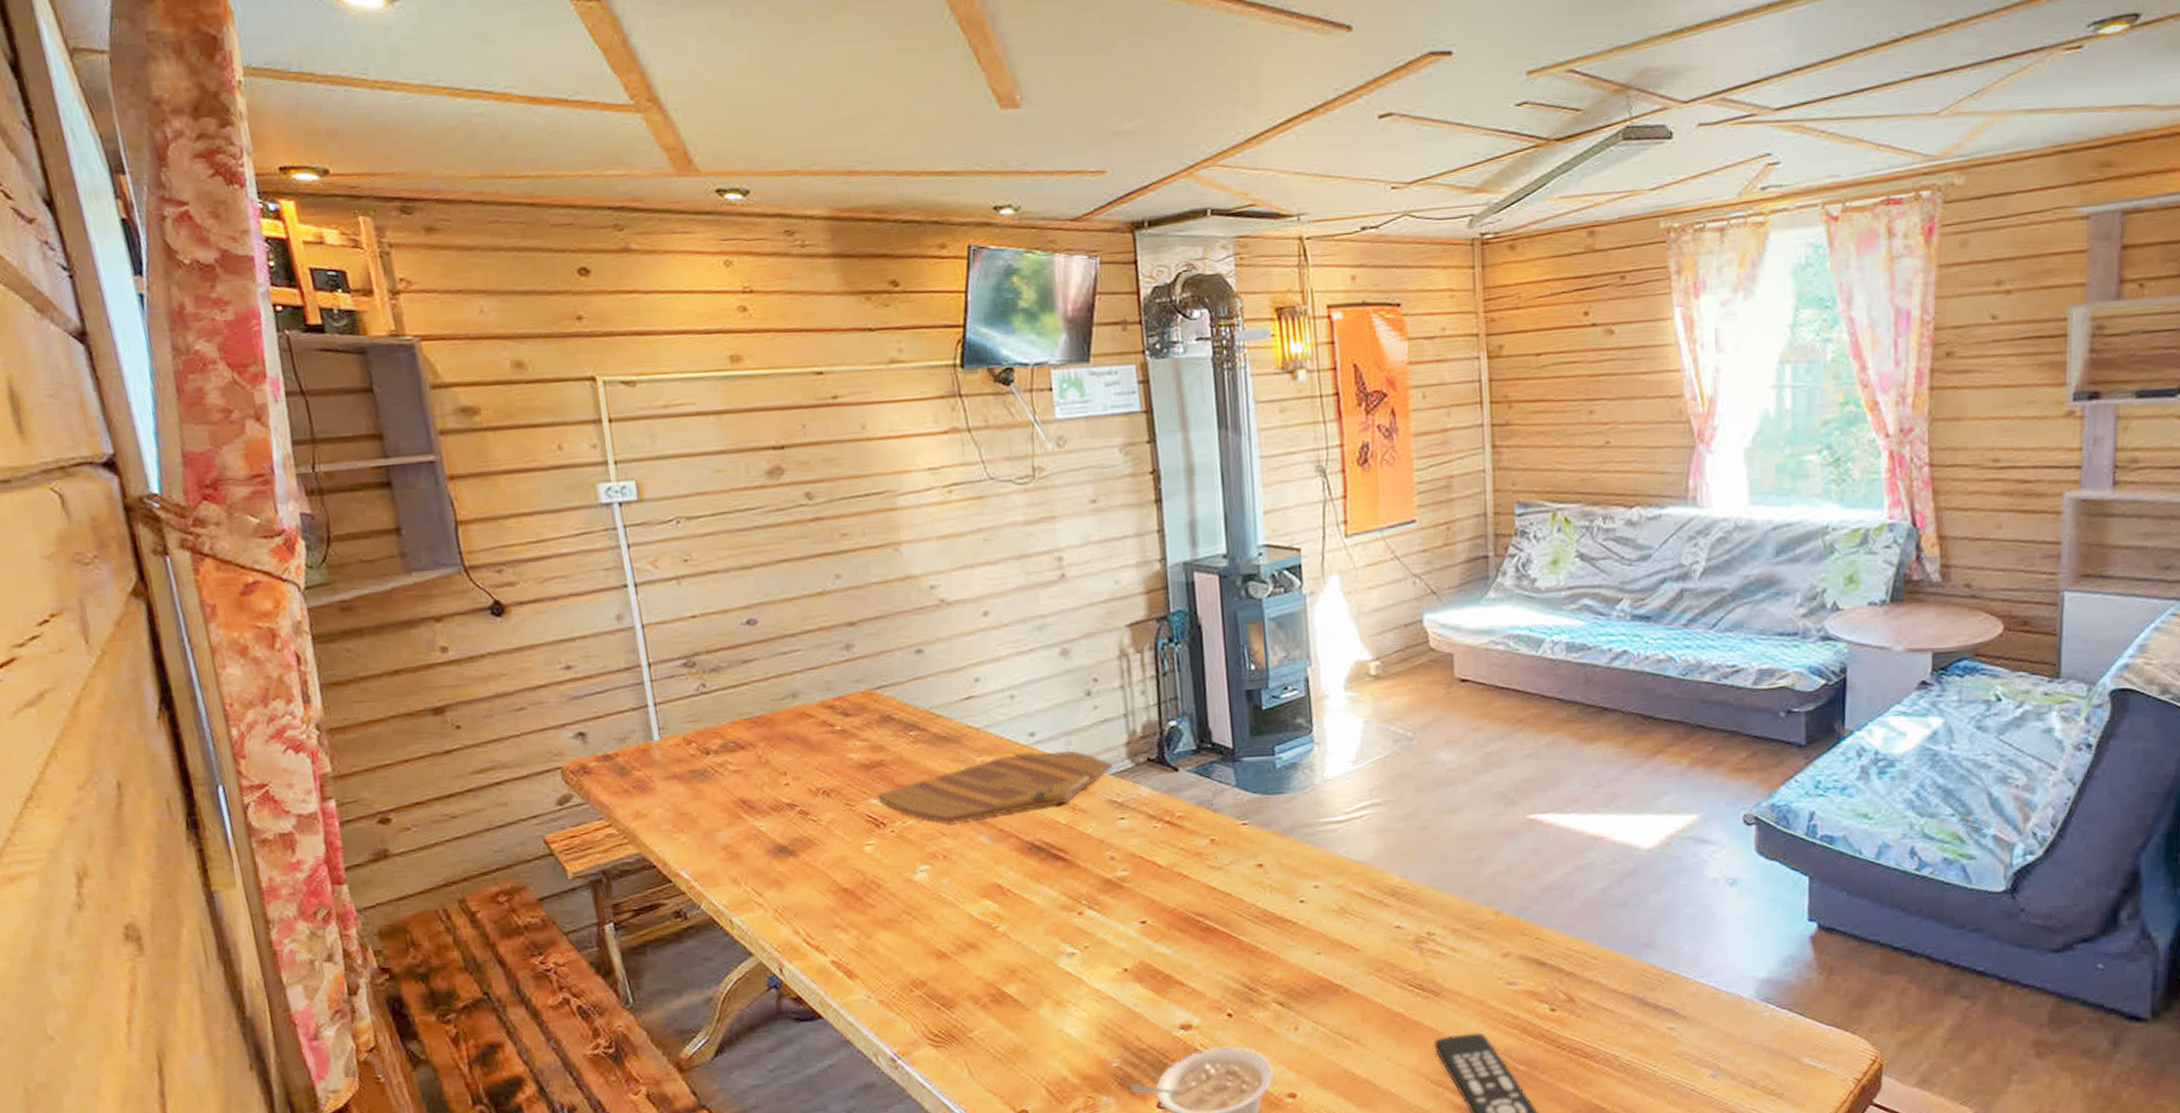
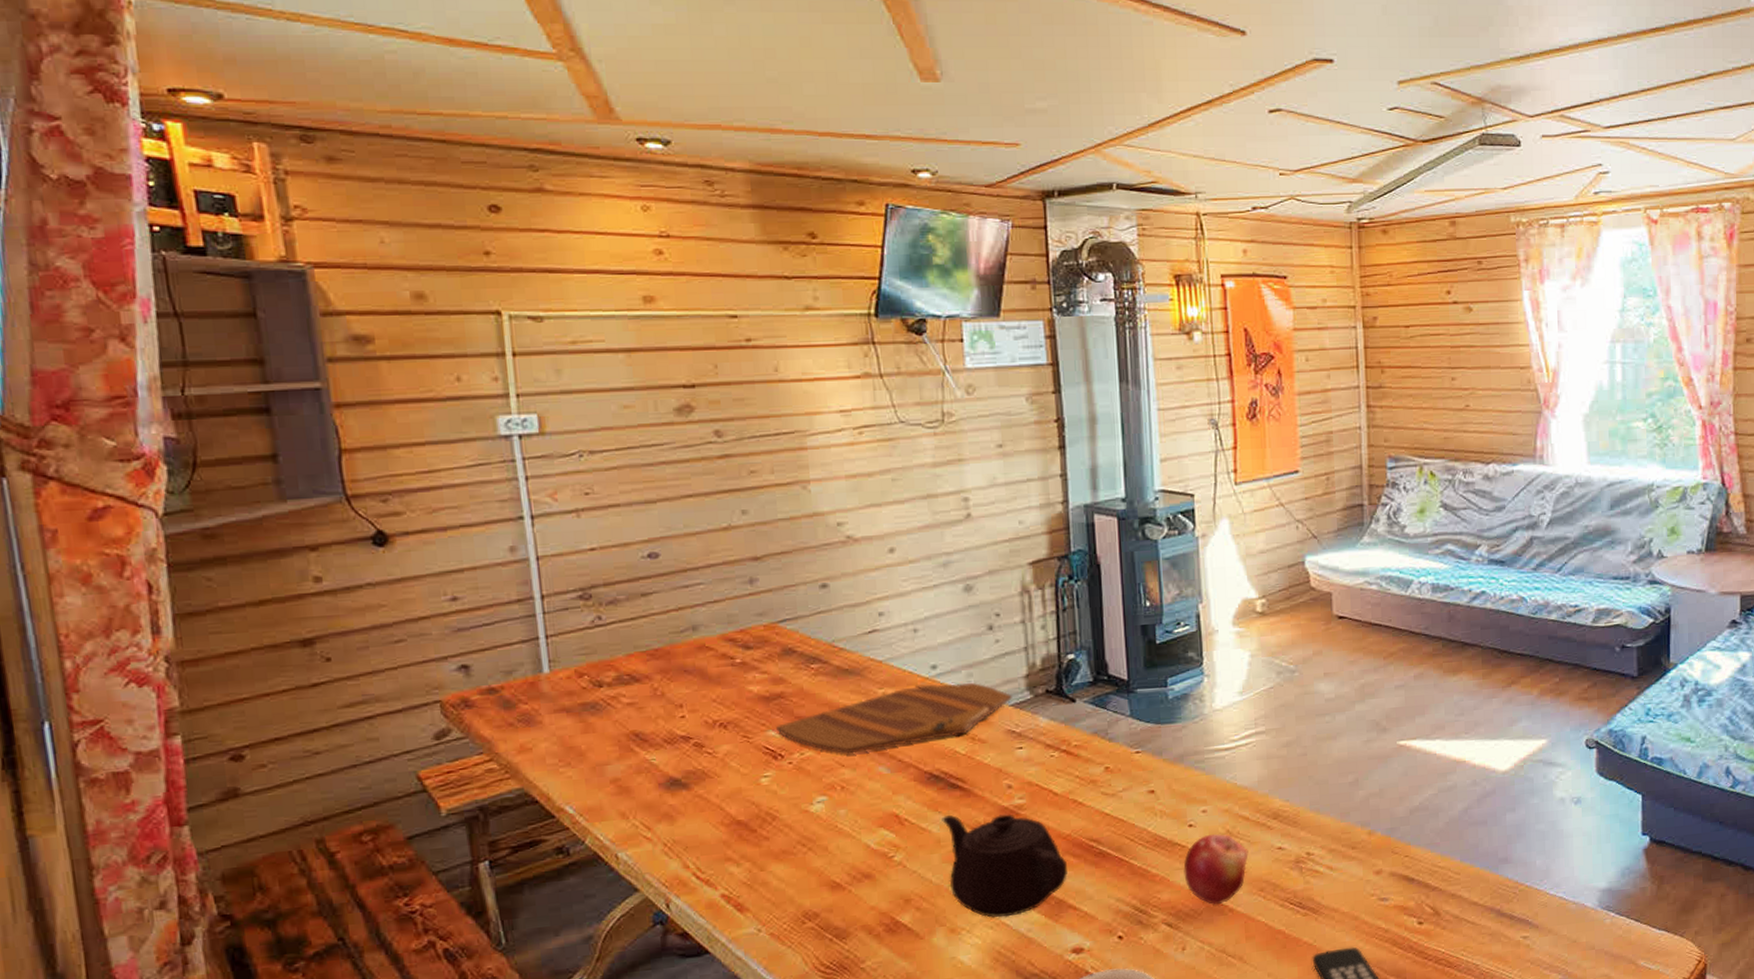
teapot: none [1044,886,1174,992] -> present [942,814,1067,918]
fruit: none [1294,911,1364,985] -> present [1183,834,1249,905]

